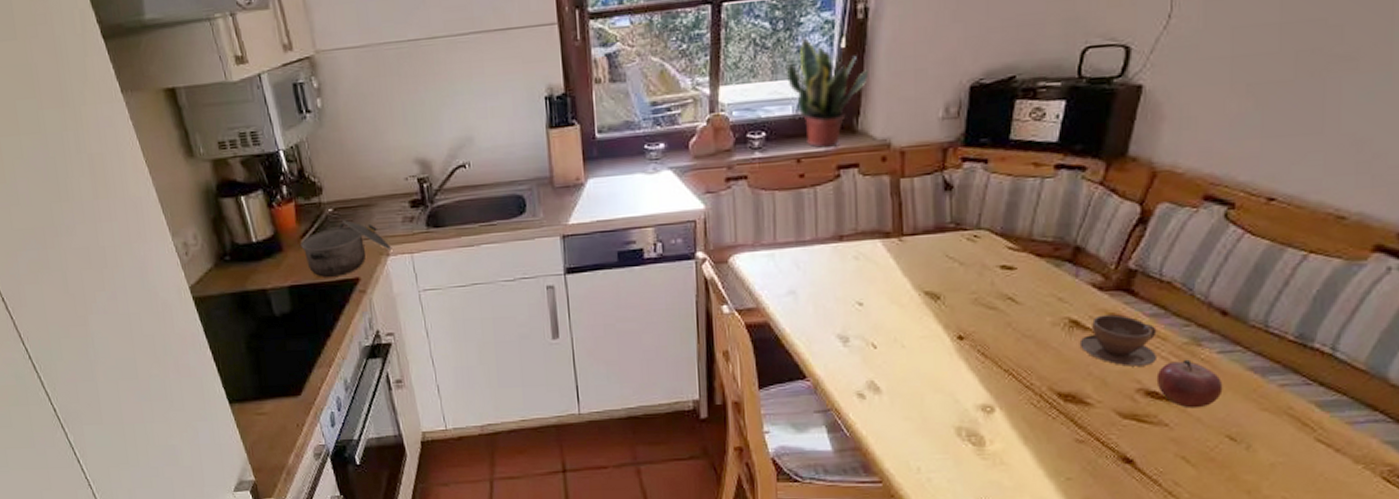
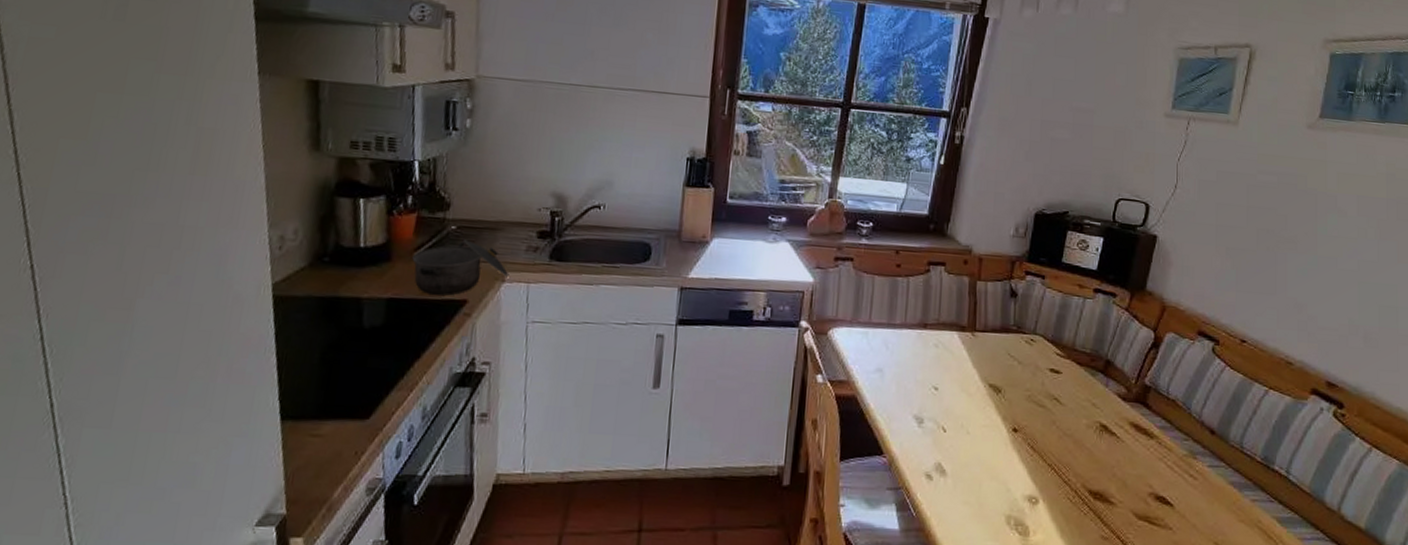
potted plant: present [787,36,869,148] -> none [895,149,960,245]
teacup: present [1079,314,1157,367] -> none [1107,422,1164,472]
fruit: present [1156,359,1223,409] -> none [1163,470,1212,515]

